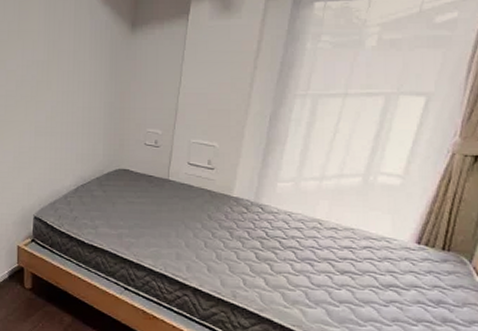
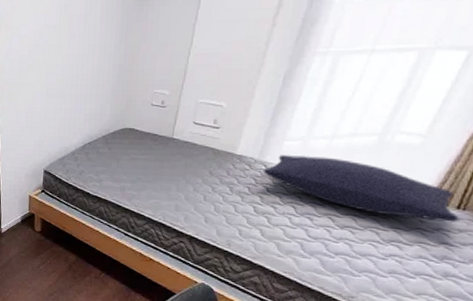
pillow: none [260,197,447,264] -> present [262,155,460,222]

